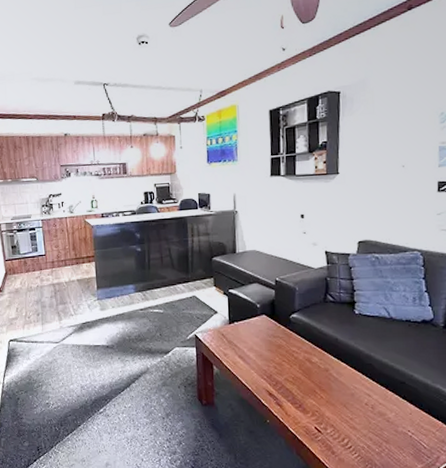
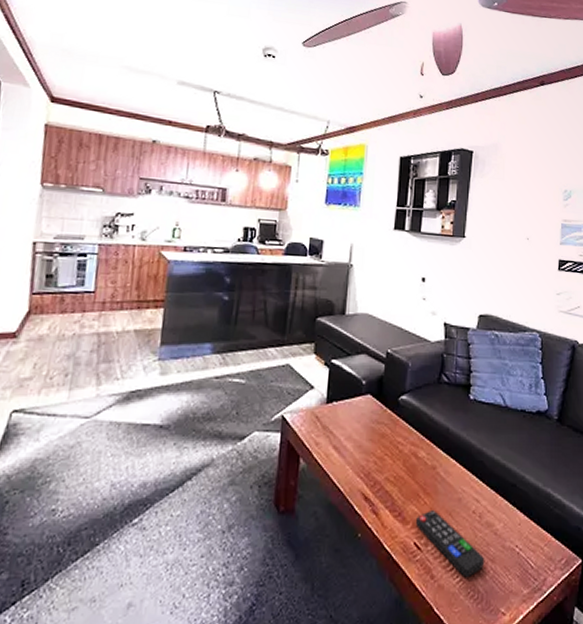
remote control: none [315,402,380,454] -> present [416,509,485,578]

